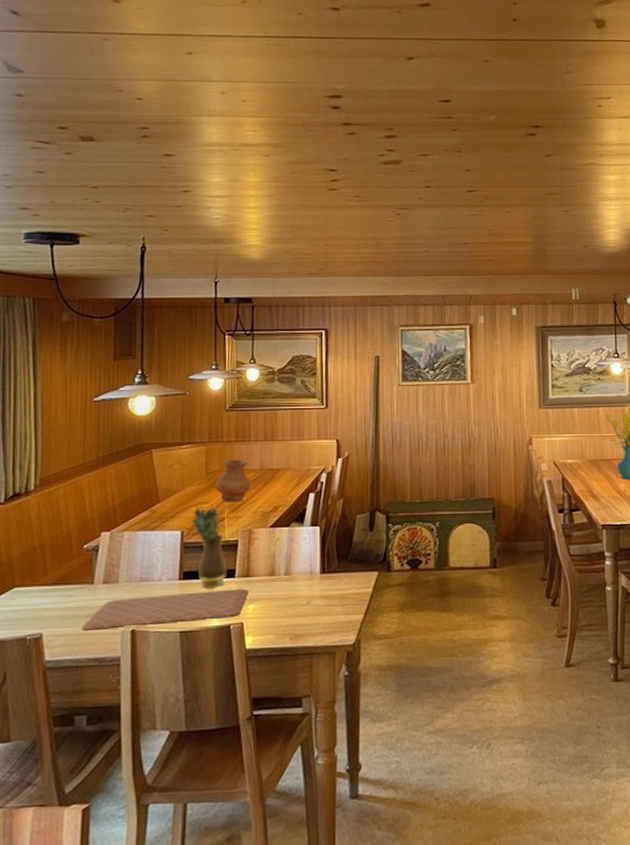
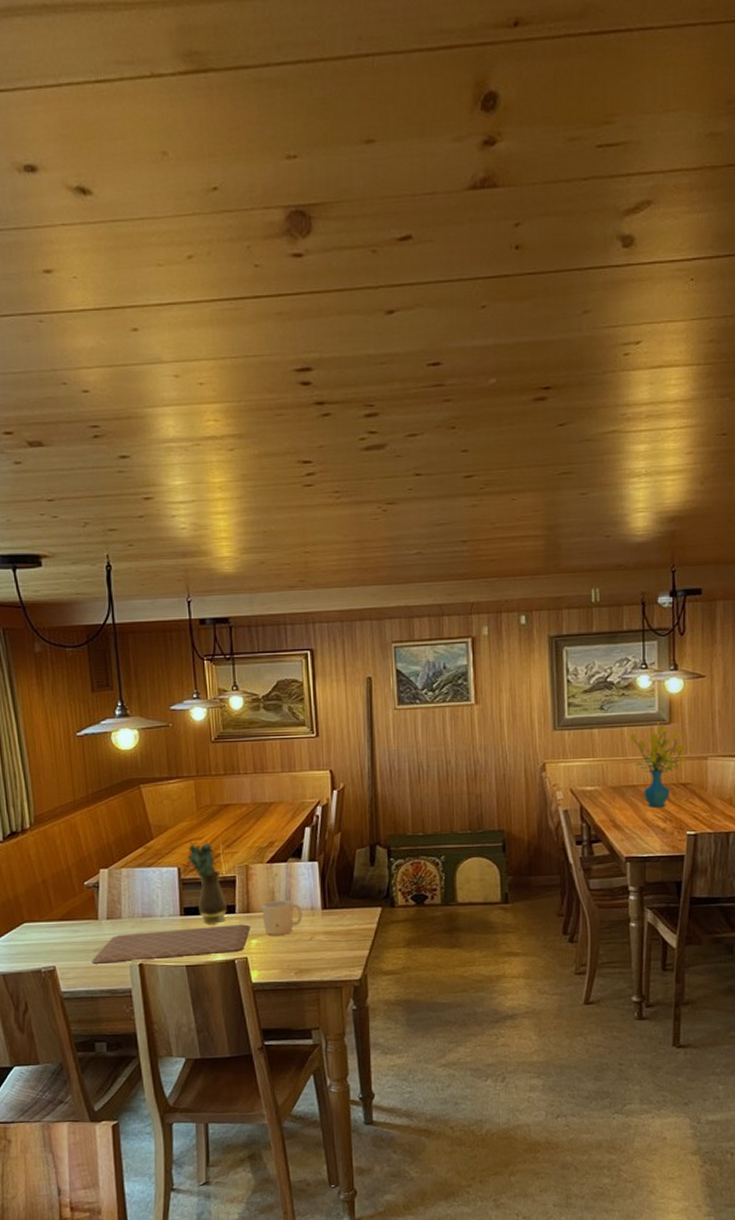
vase: present [215,459,252,502] -> none [208,793,245,838]
mug: none [261,564,301,600] -> present [261,900,302,935]

